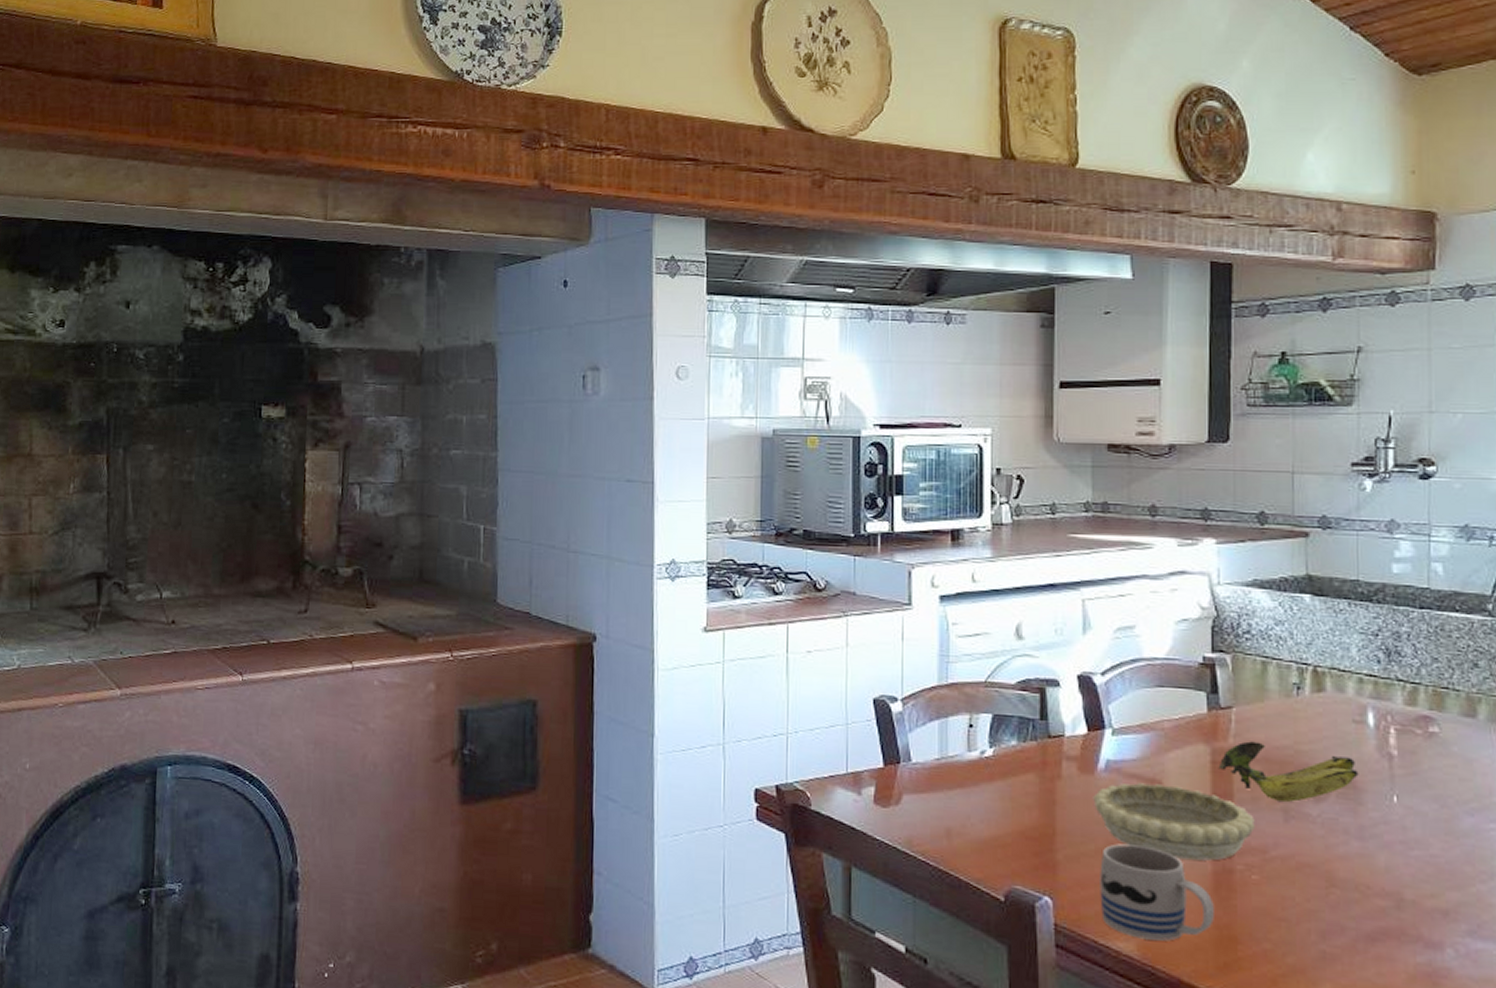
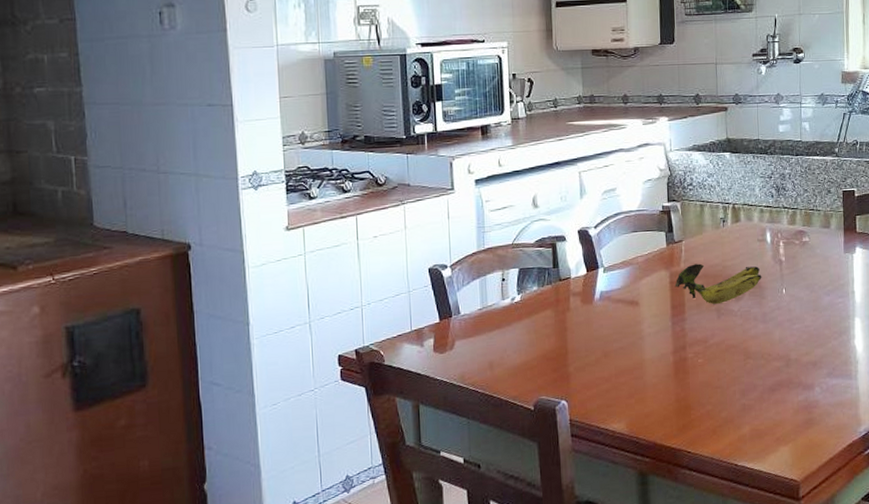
decorative bowl: present [1093,783,1255,861] -> none [592,304,699,356]
mug: present [1100,844,1214,941] -> none [599,351,675,419]

